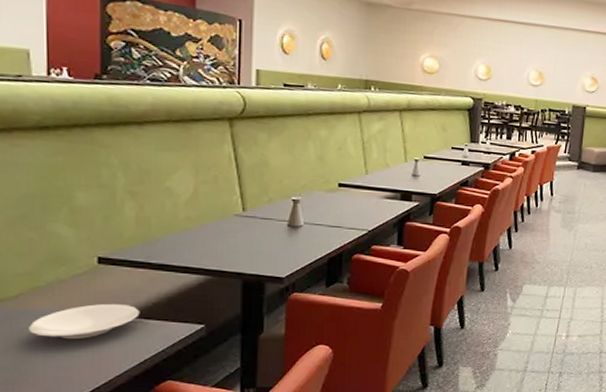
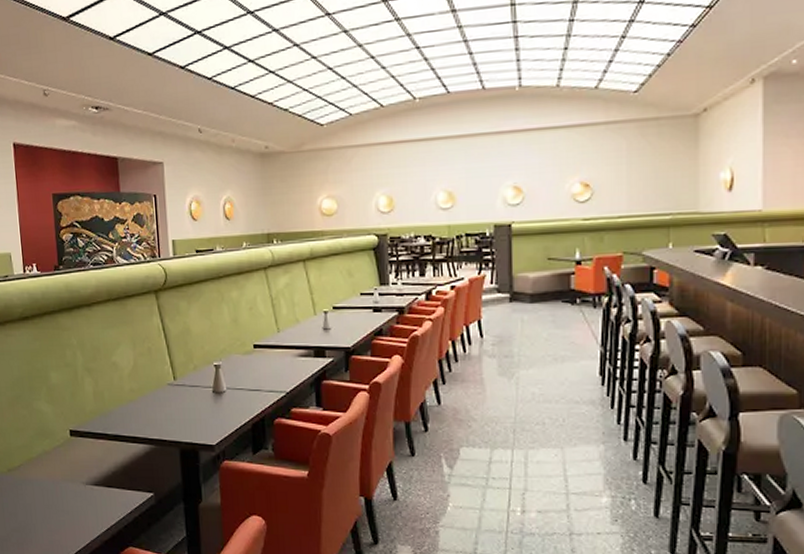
saucer: present [27,303,140,340] -> none [28,472,104,506]

